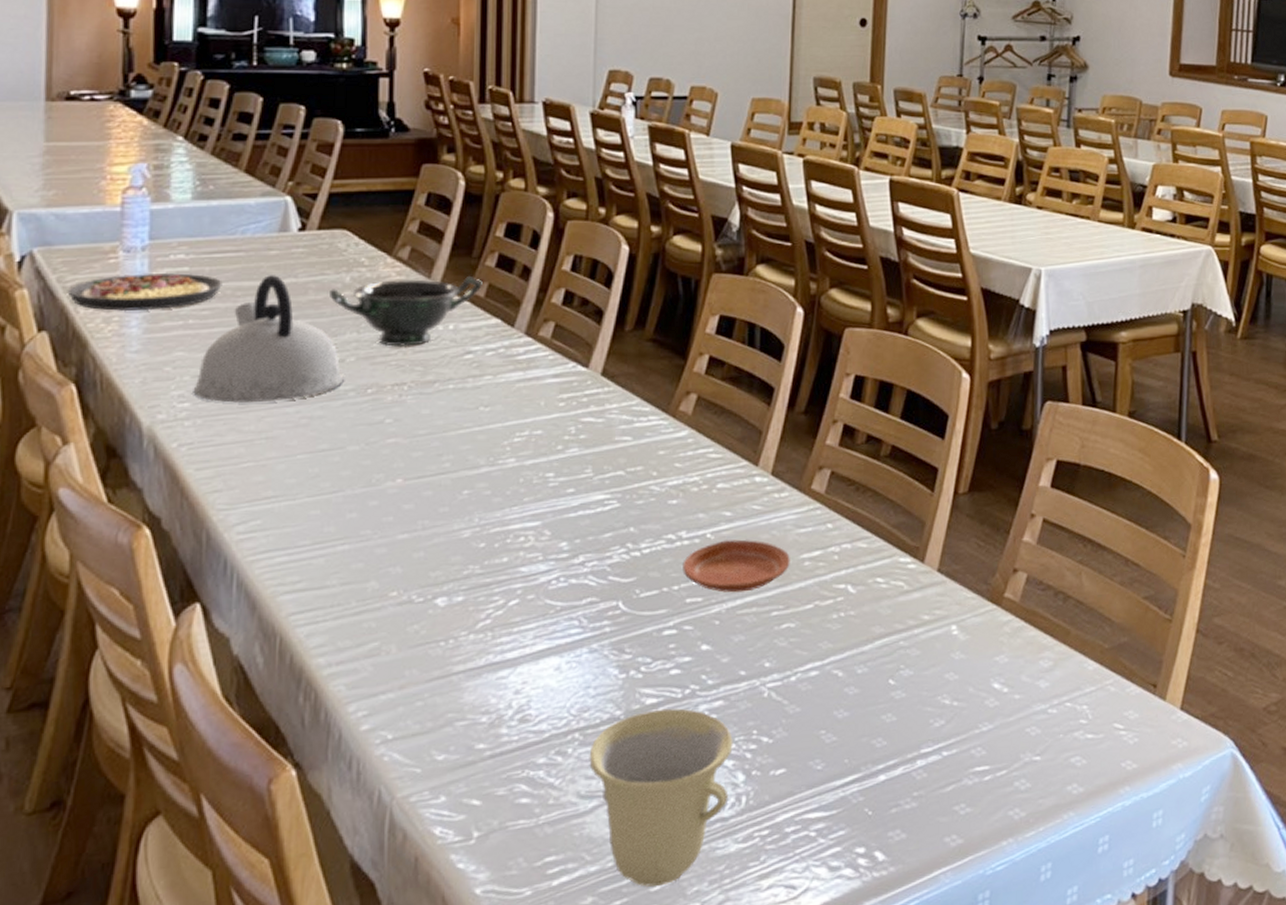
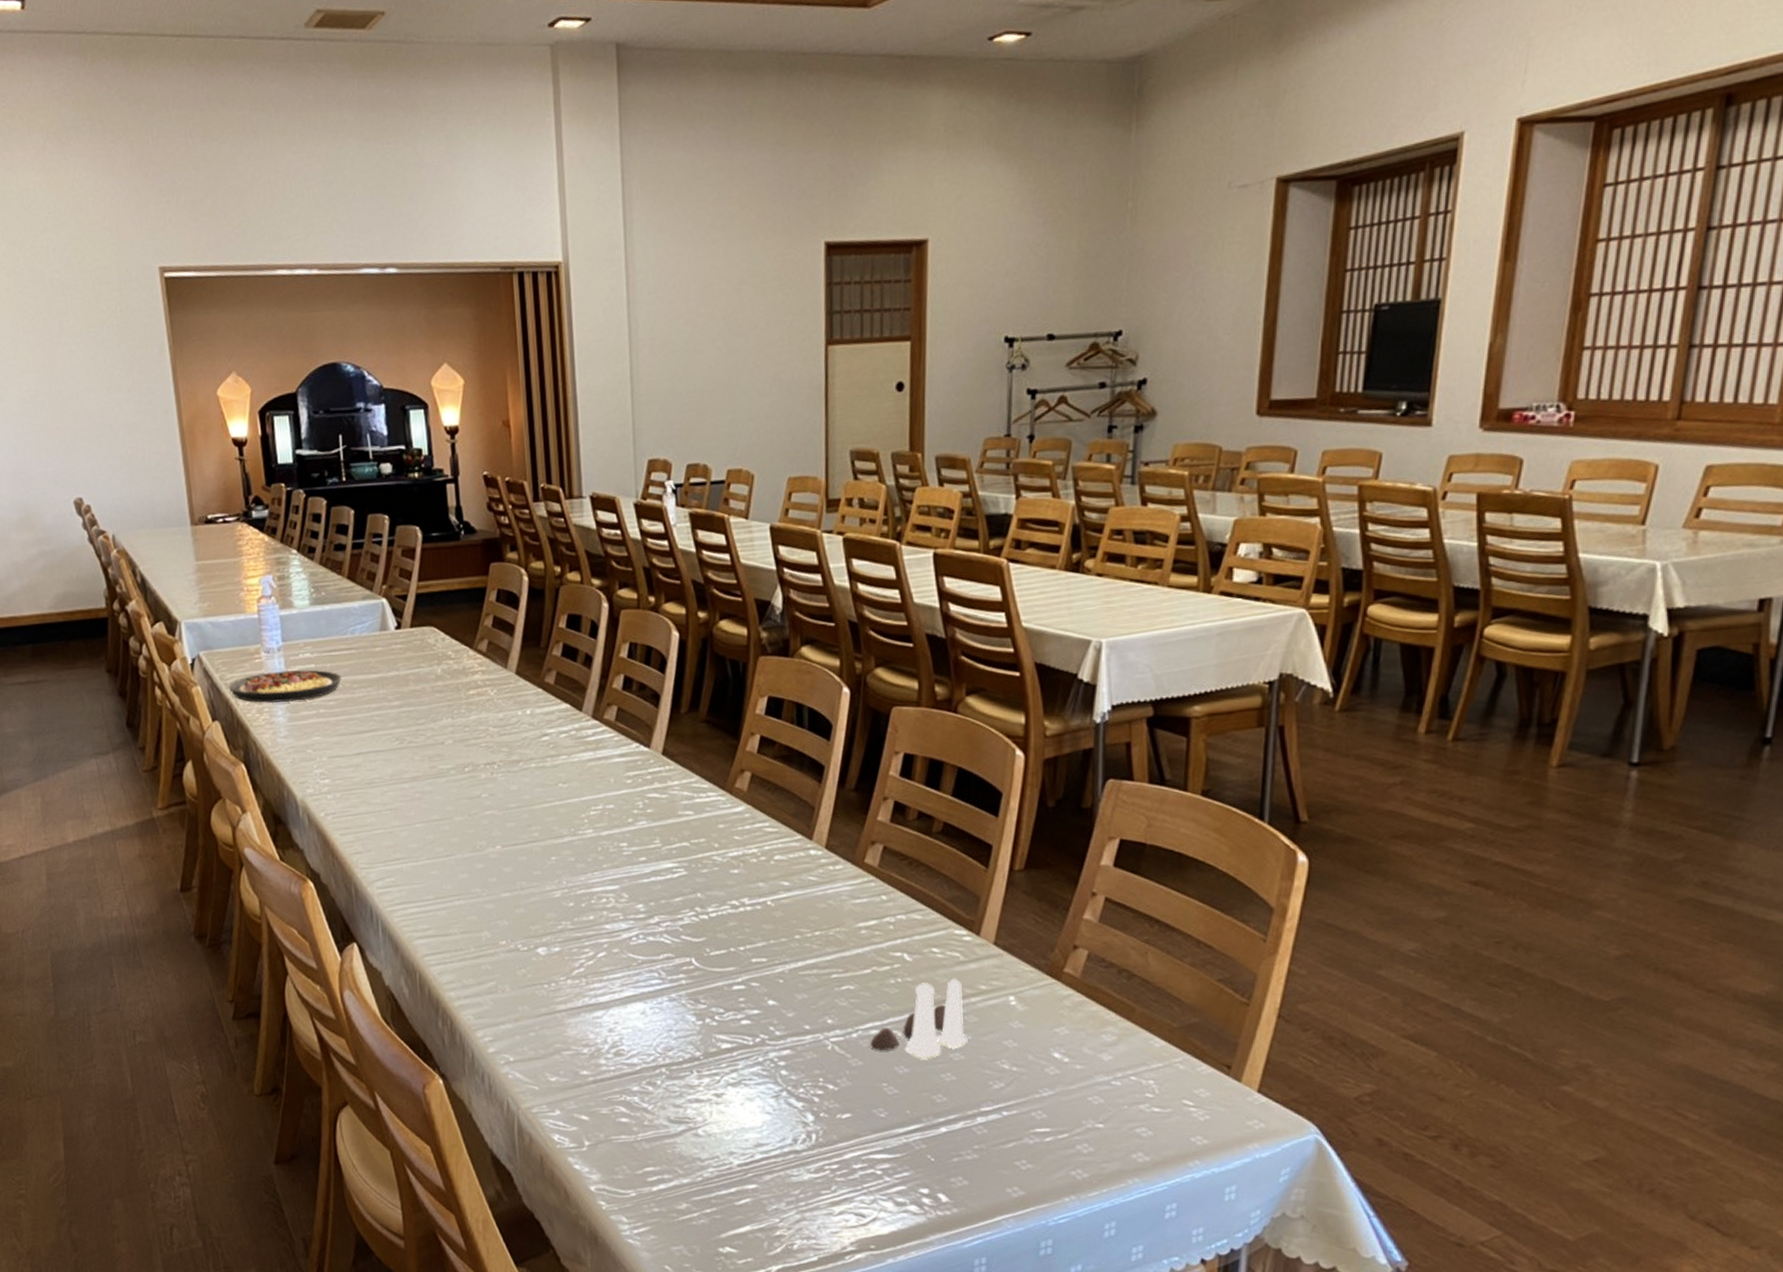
kettle: present [193,275,344,403] -> none [330,669,445,780]
bowl: present [330,275,482,348] -> none [426,664,552,731]
cup: present [589,708,734,887] -> none [675,1053,803,1202]
plate: present [682,539,791,593] -> none [747,906,848,956]
salt and pepper shaker set: none [809,609,909,700] -> present [870,978,968,1059]

